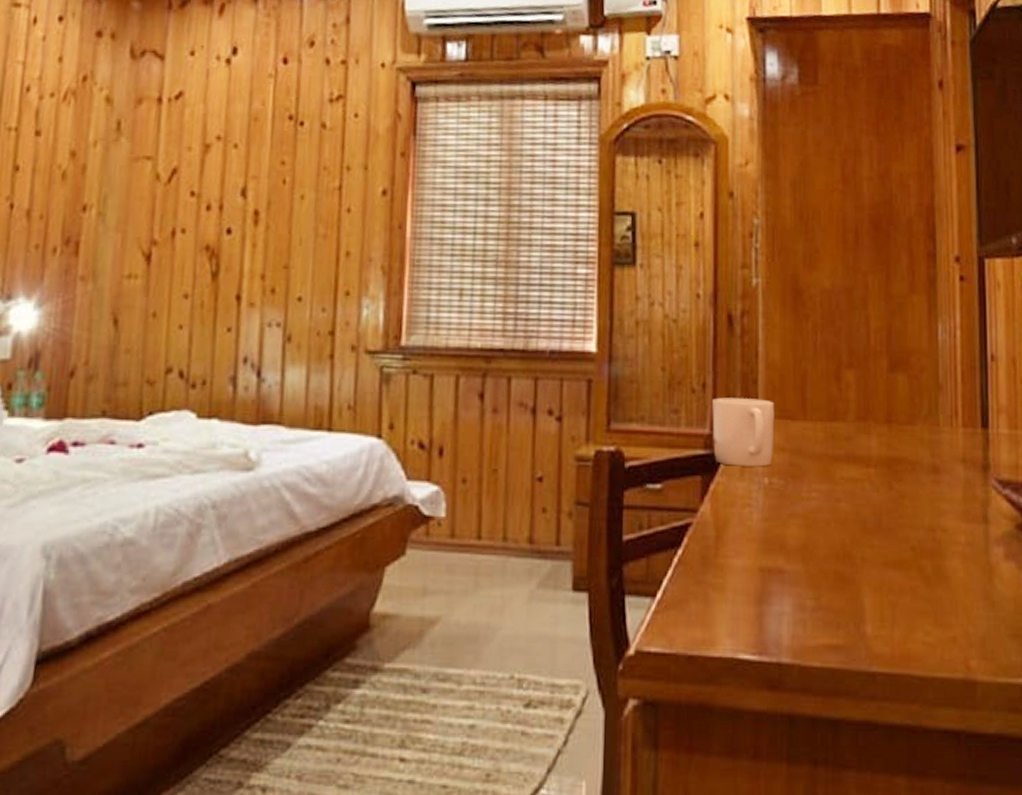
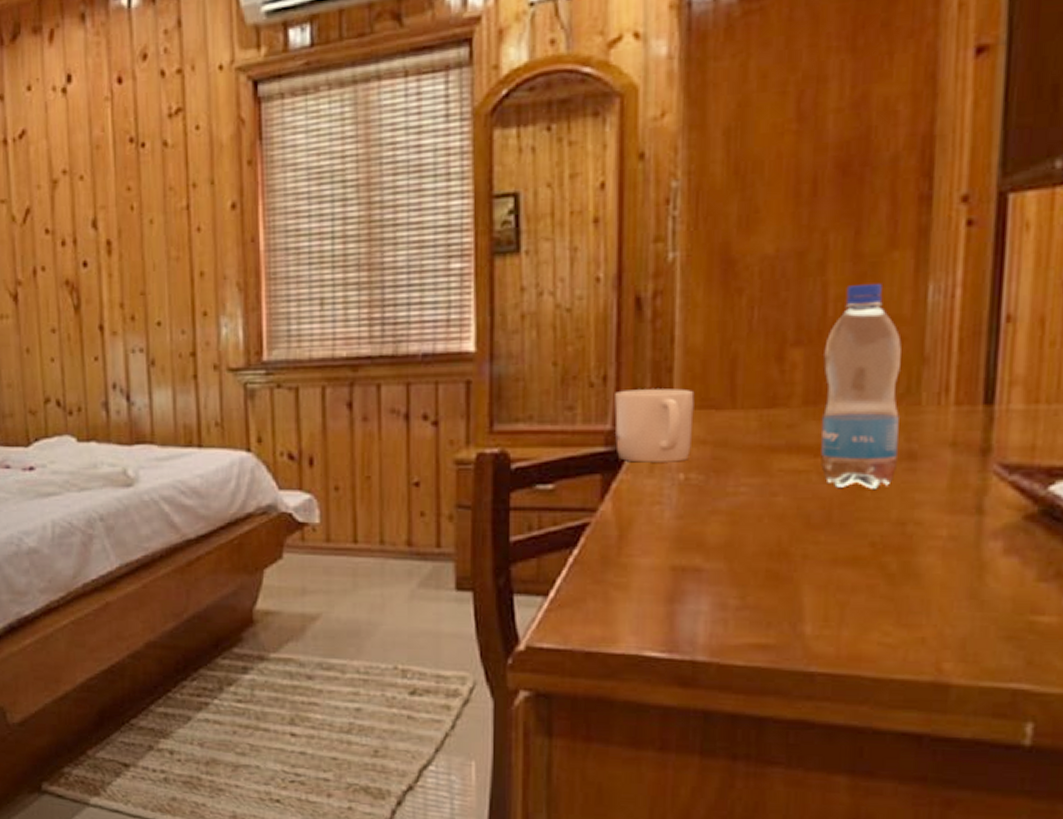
bottle: none [869,320,927,498] -> present [820,284,902,489]

